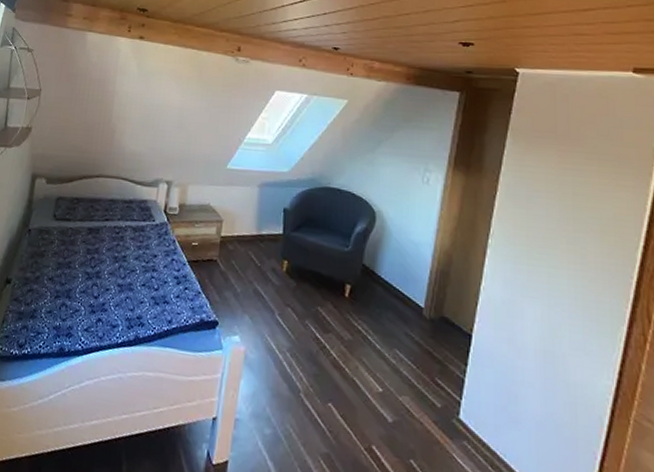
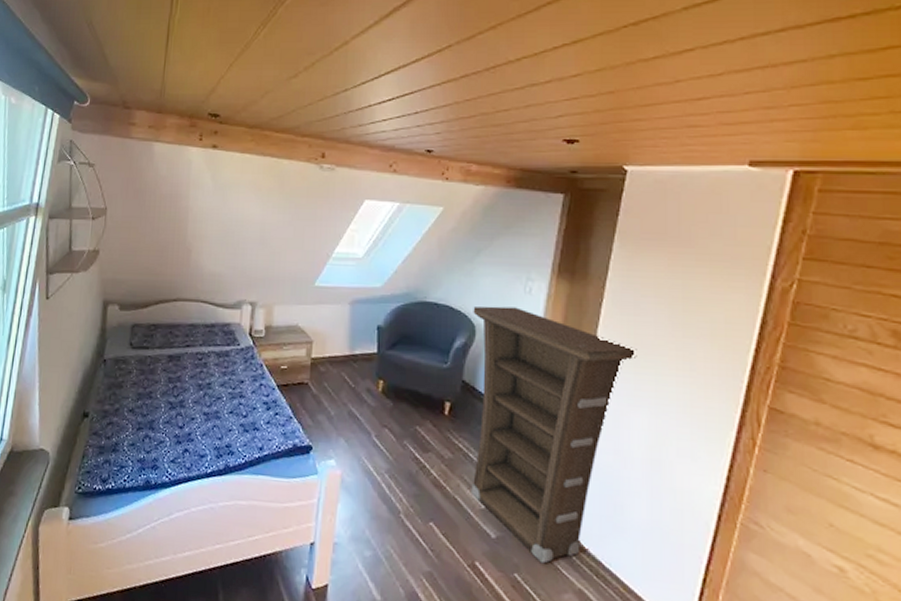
cabinet: none [369,194,530,451] -> present [471,306,637,564]

